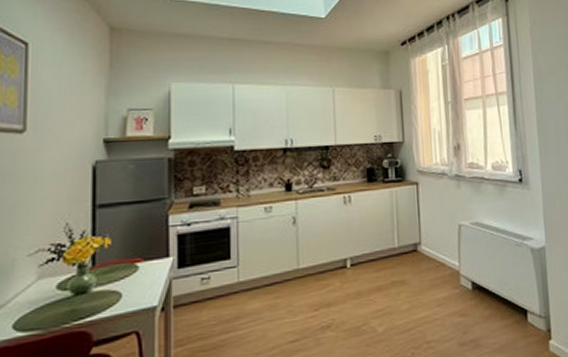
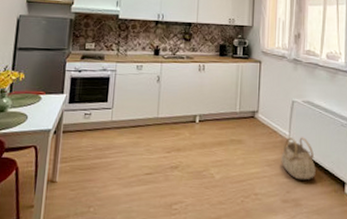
basket: none [452,265,494,317] -> present [281,137,316,180]

